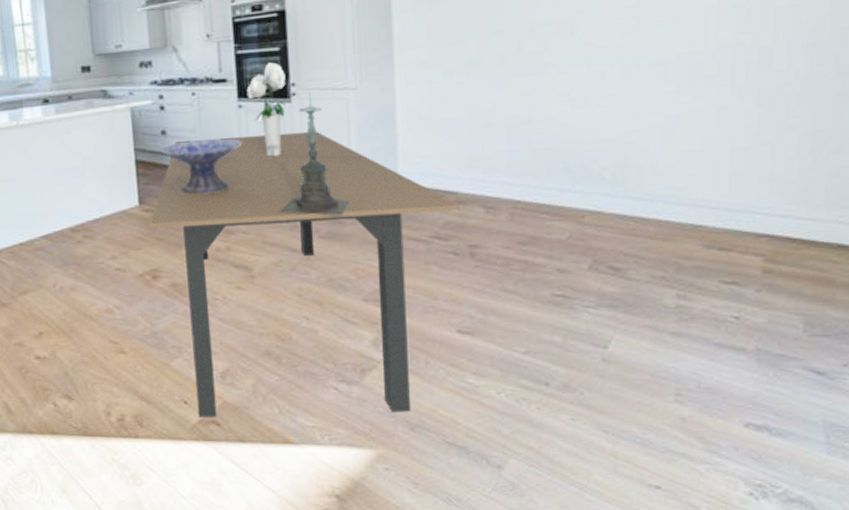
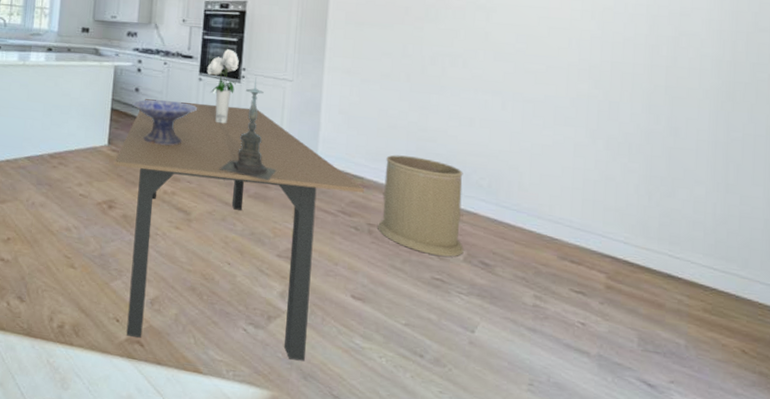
trash can: none [481,156,588,269] -> present [378,154,464,257]

